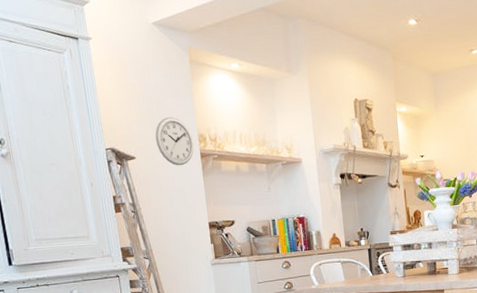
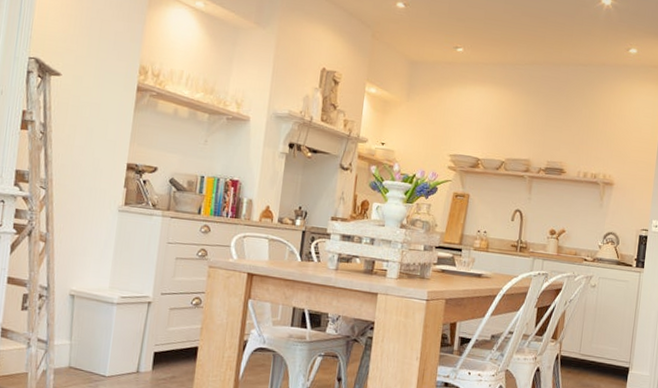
wall clock: present [155,117,194,166] -> none [89,39,133,95]

